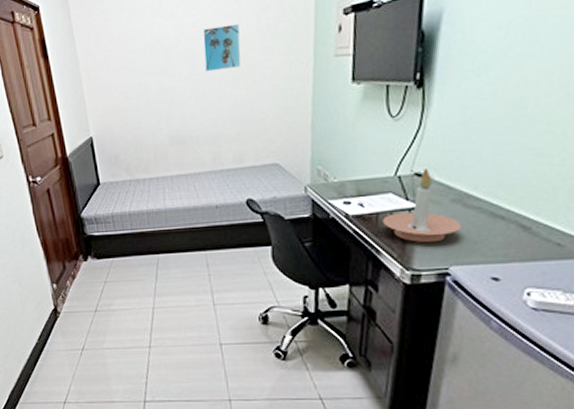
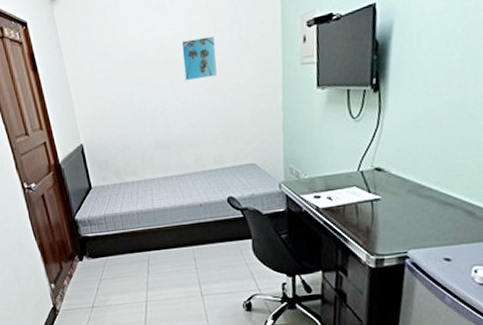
candle holder: present [383,167,462,243] -> none [349,162,417,230]

